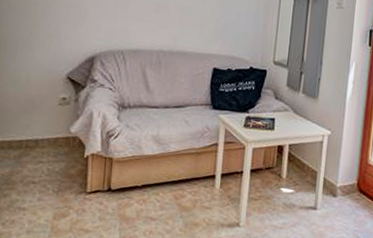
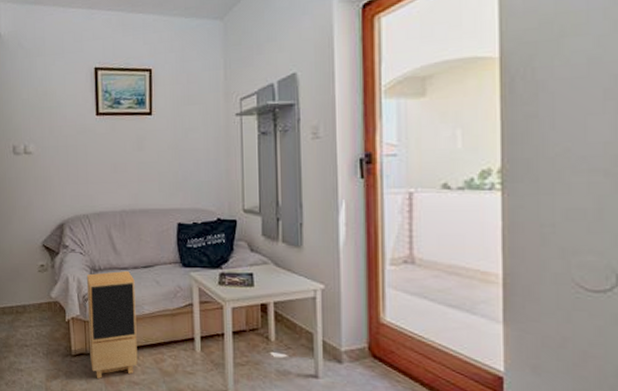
speaker: none [106,109,164,215] -> present [86,270,138,379]

